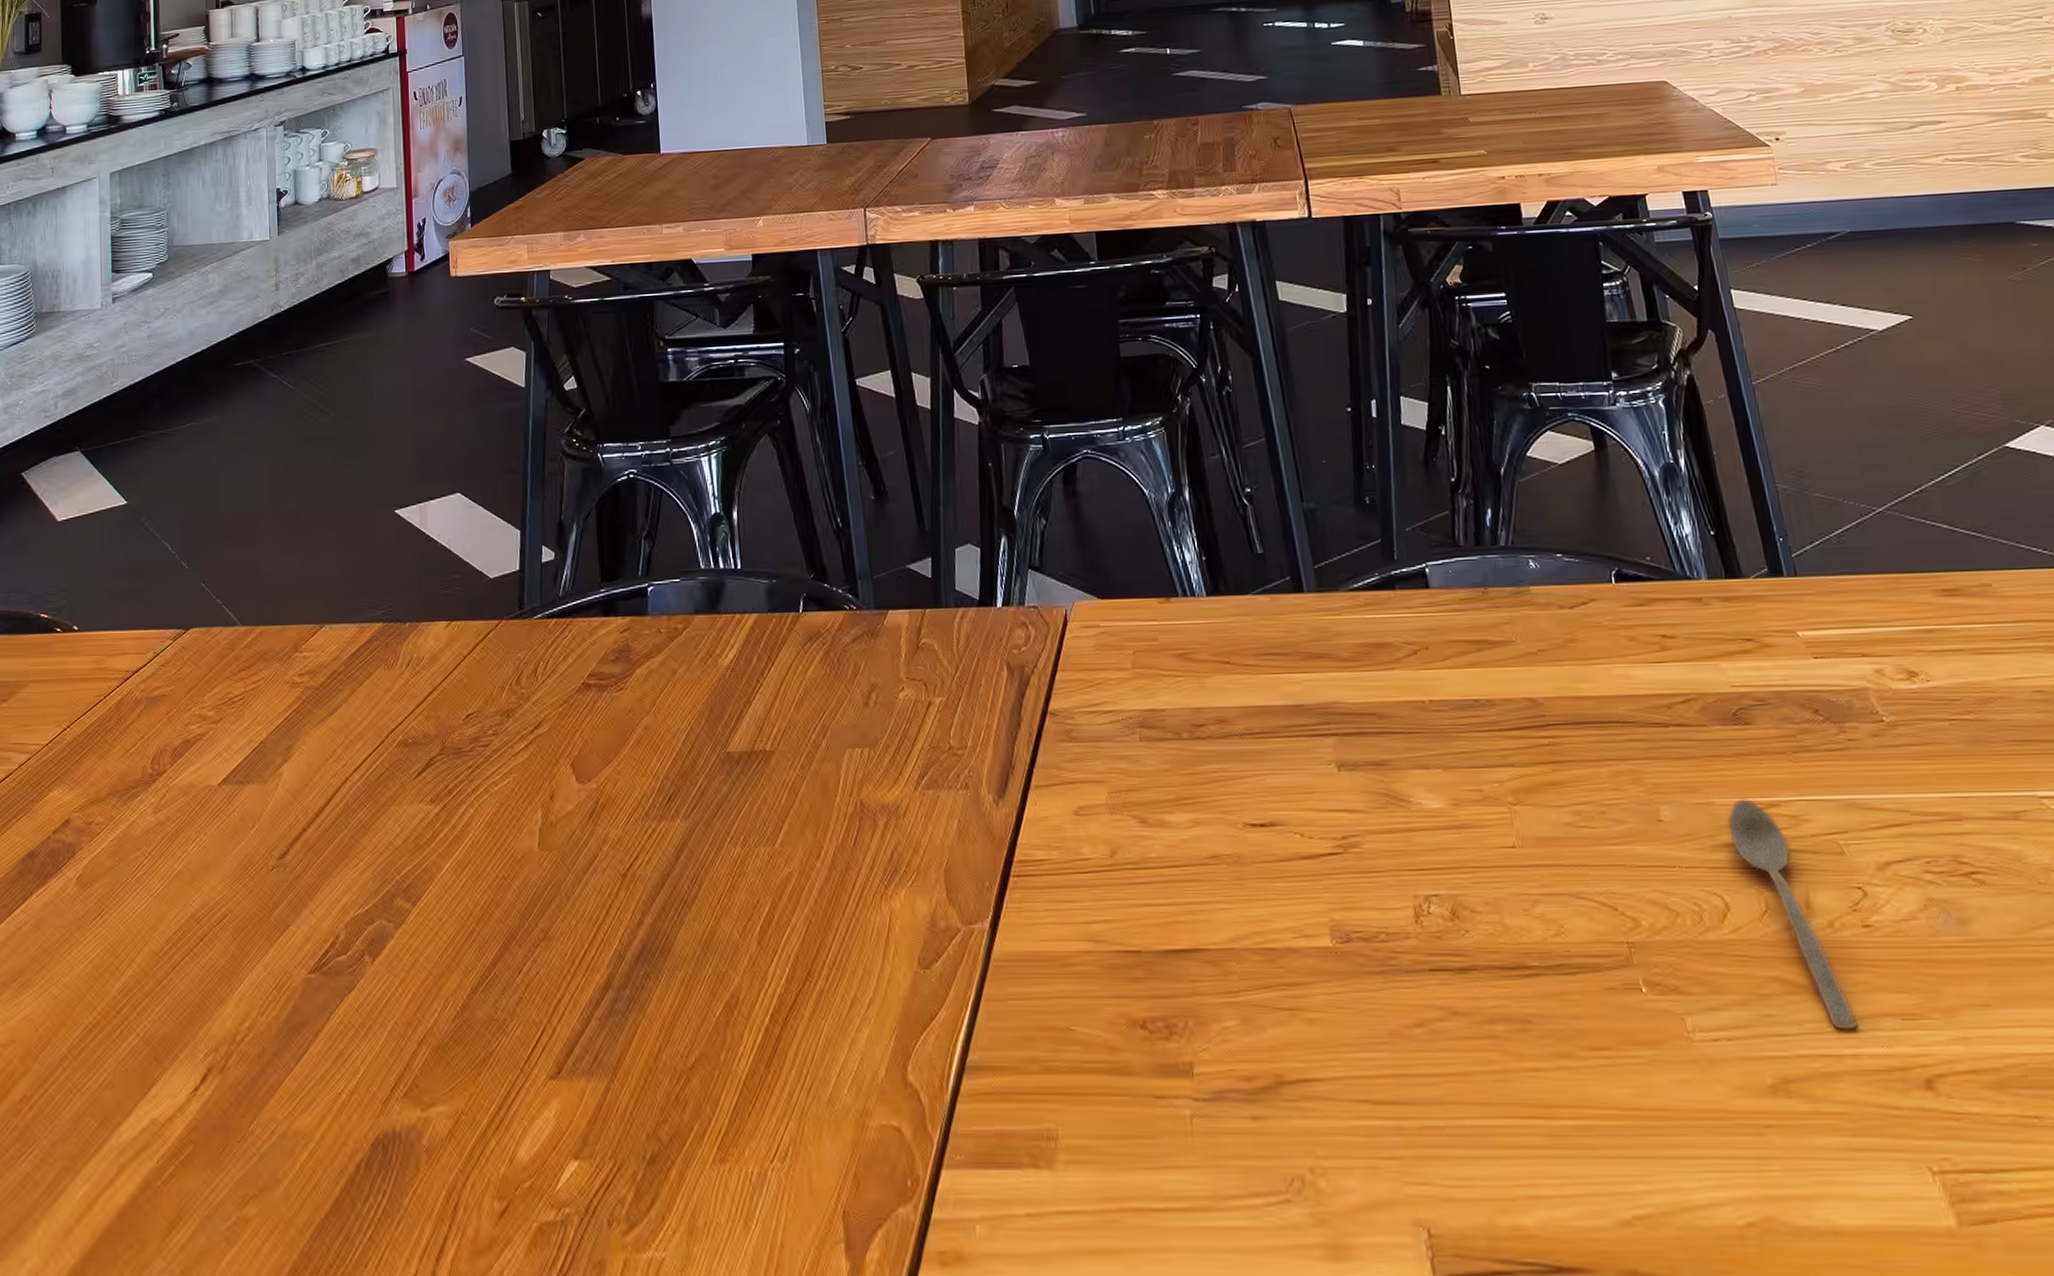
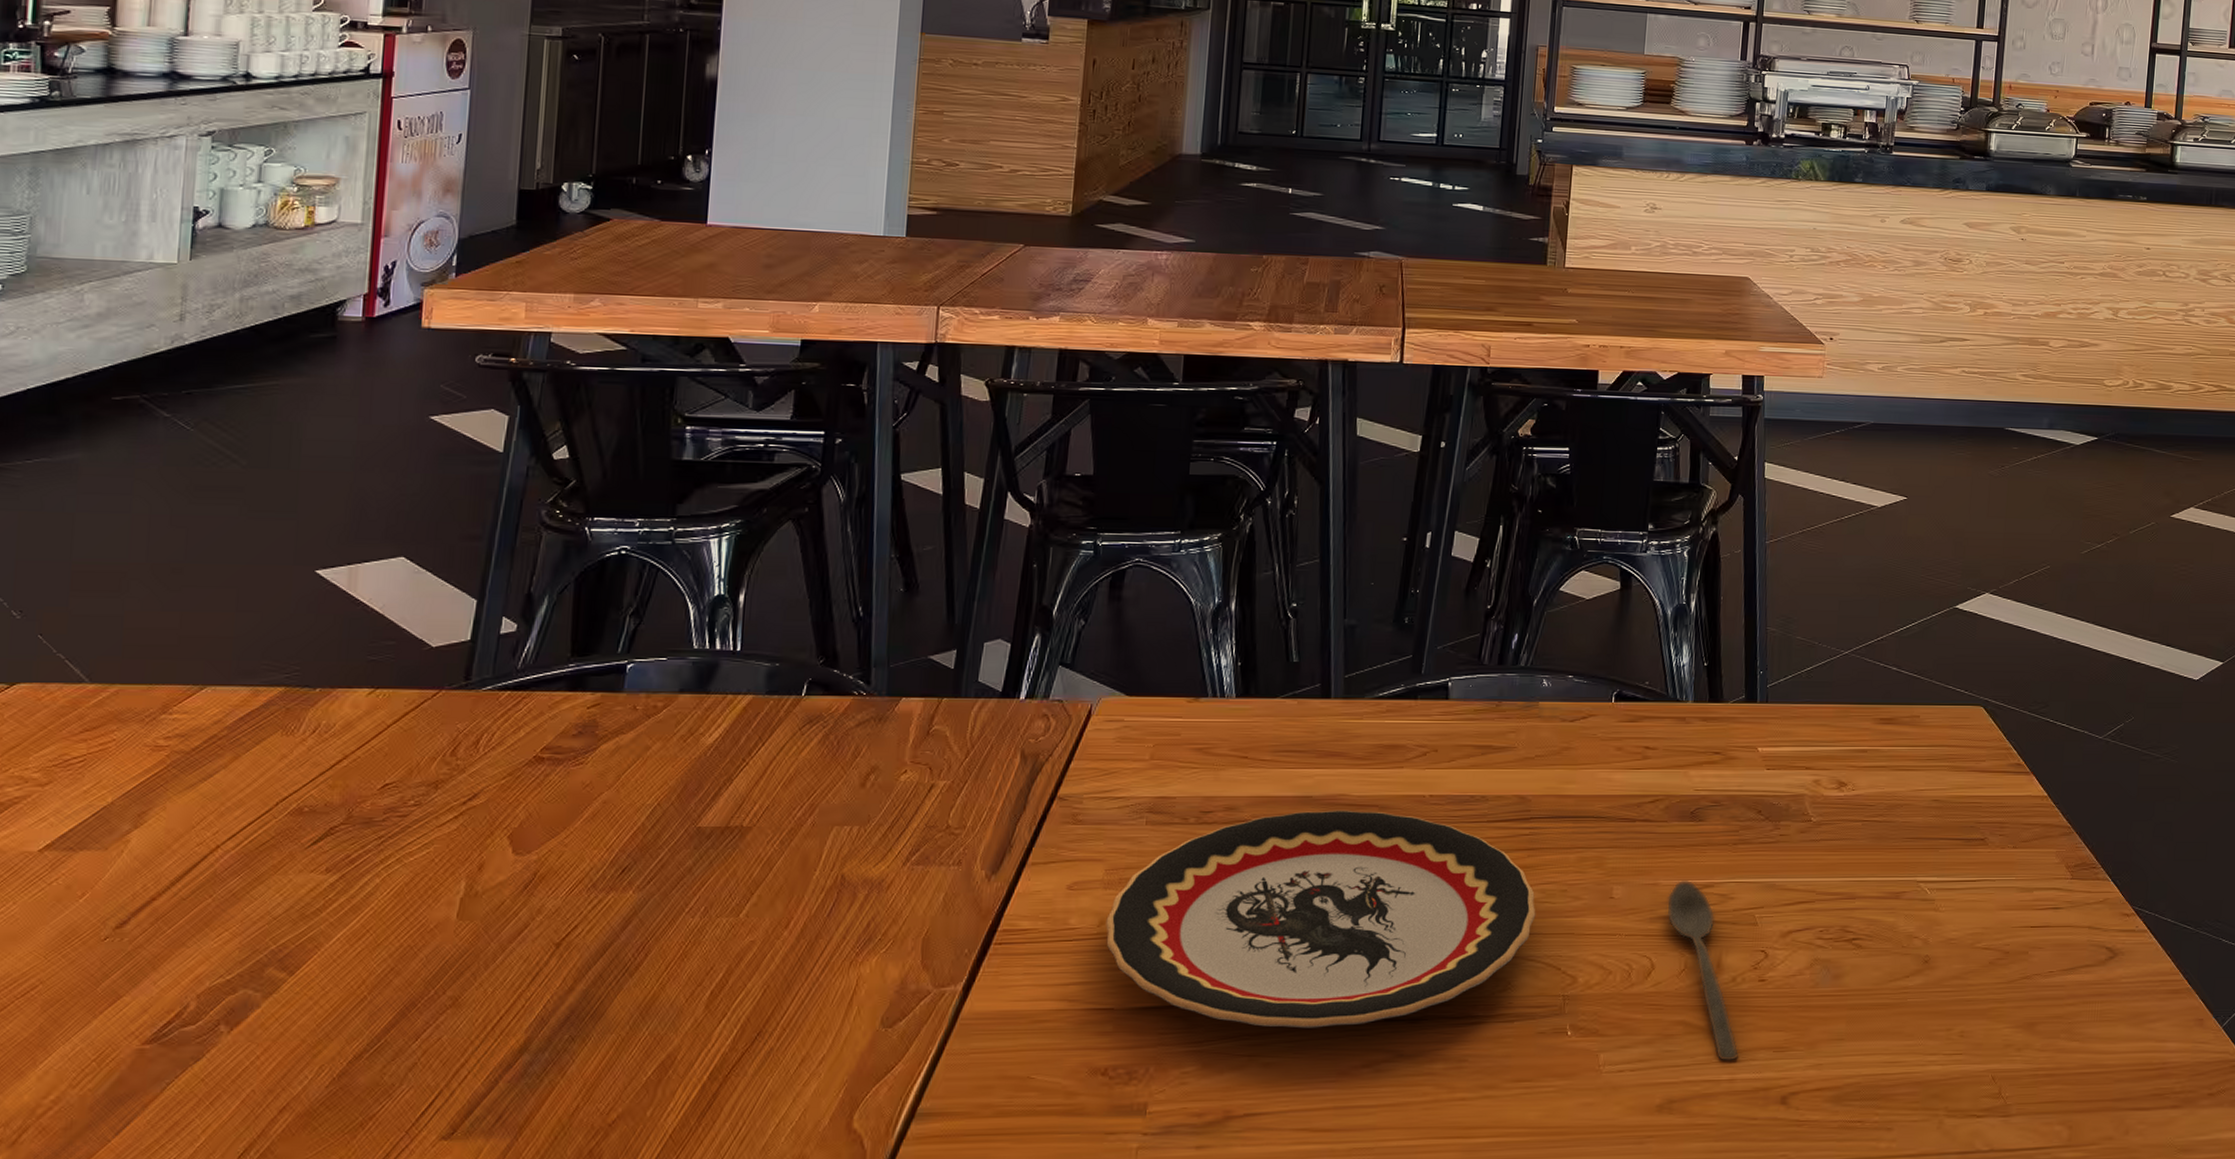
plate: none [1117,719,1576,978] -> present [1106,810,1536,1029]

